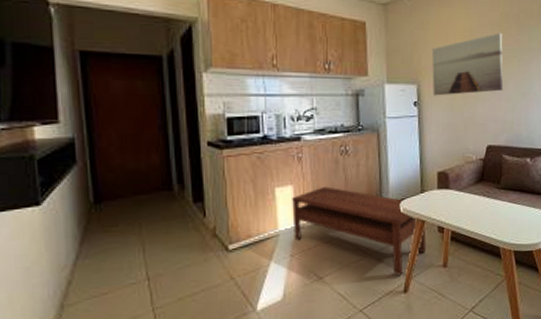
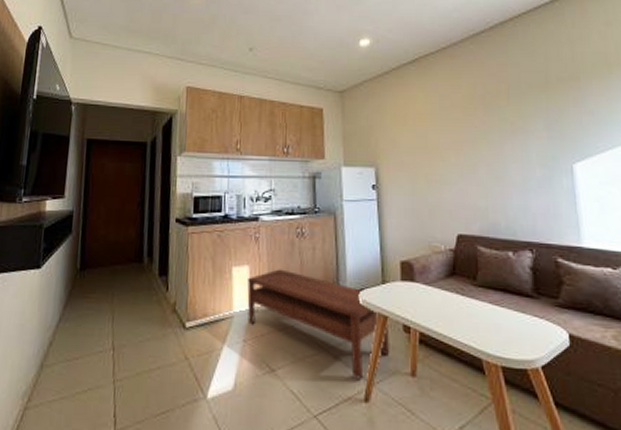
wall art: present [431,33,504,96] -> none [389,115,473,180]

